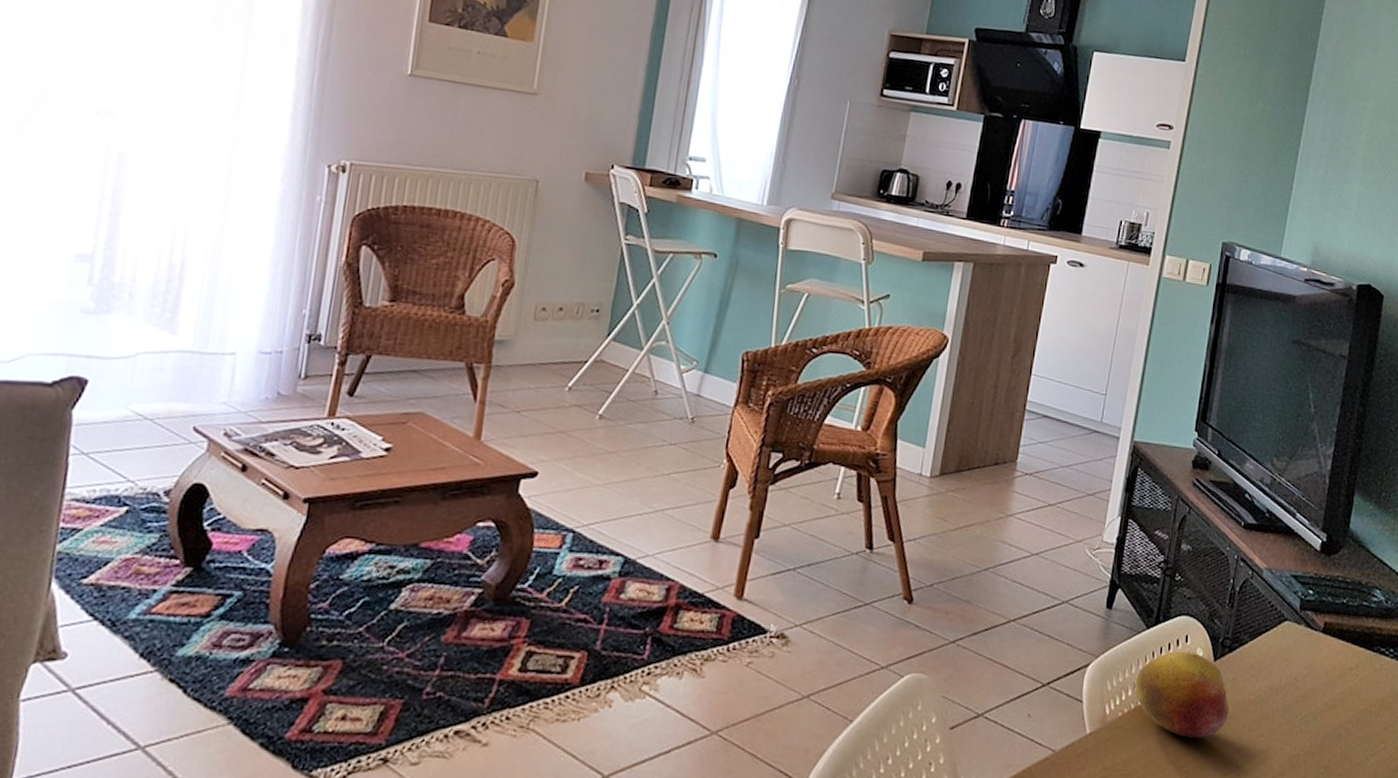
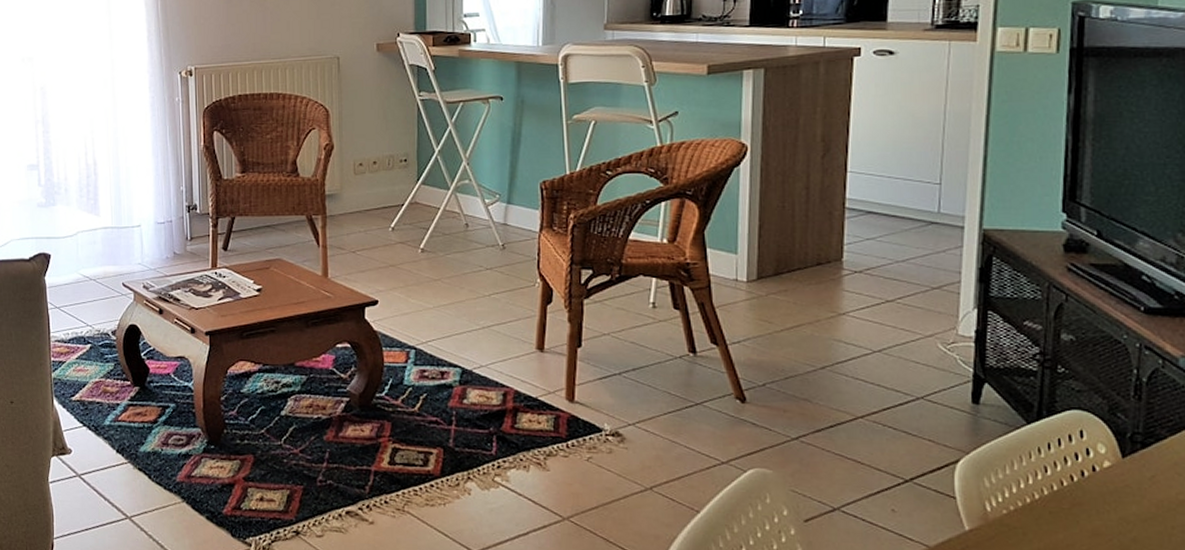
fruit: present [1135,651,1230,738] -> none [1020,447,1151,539]

